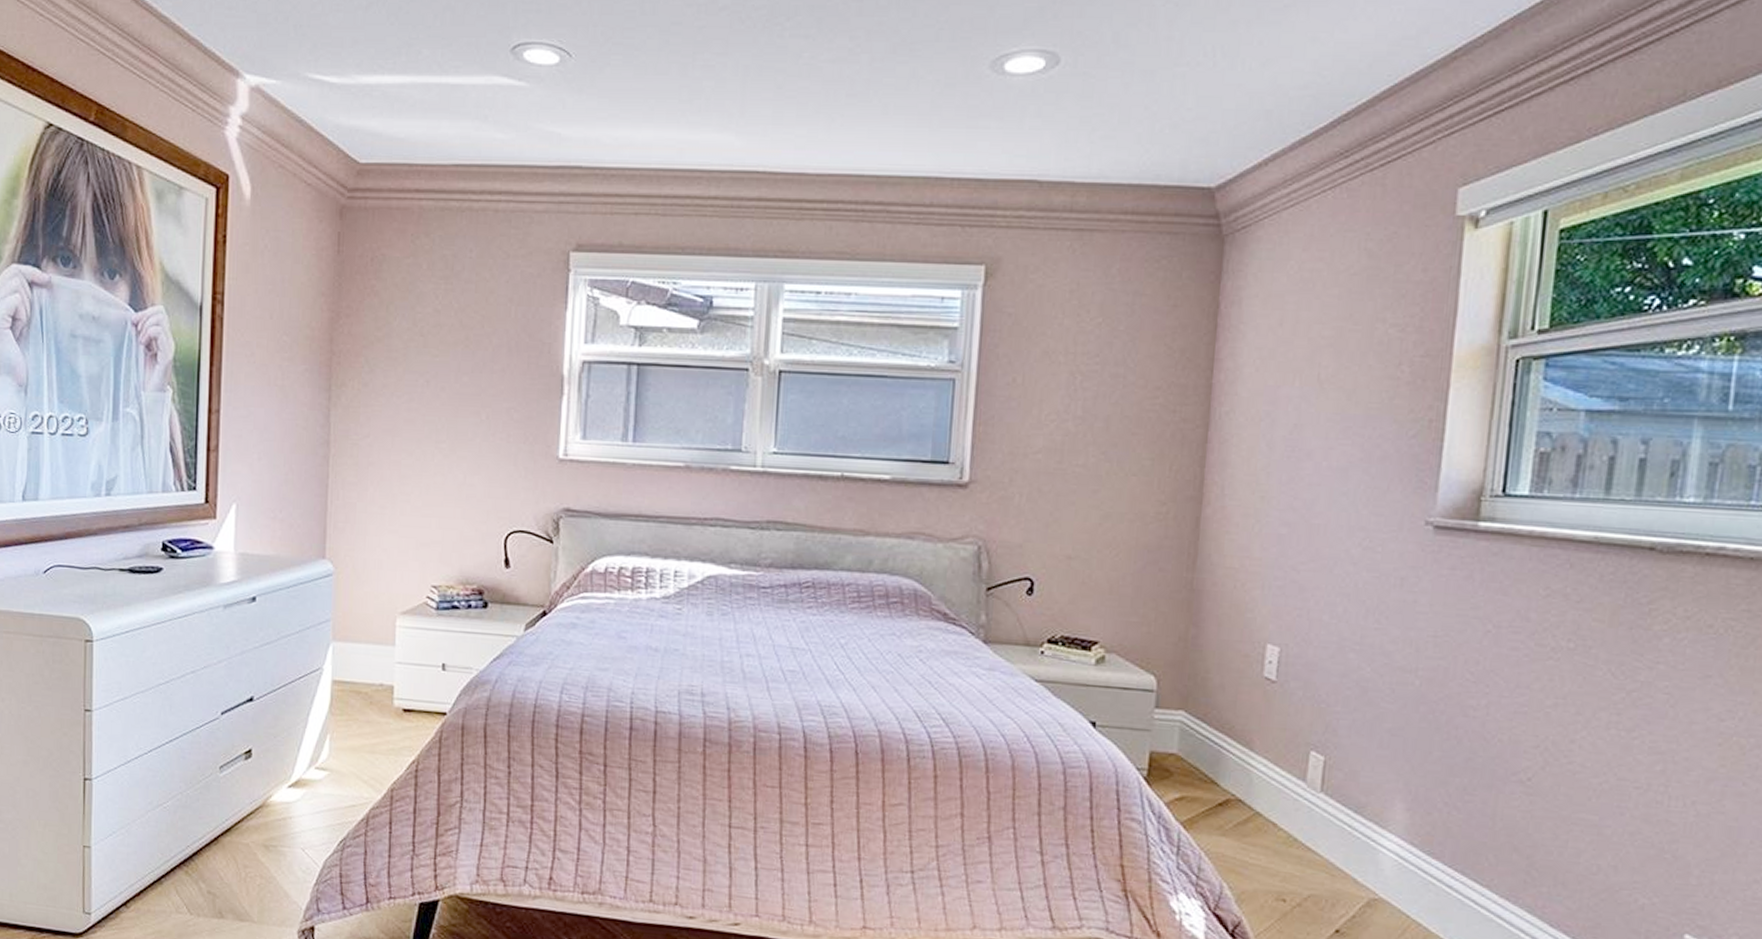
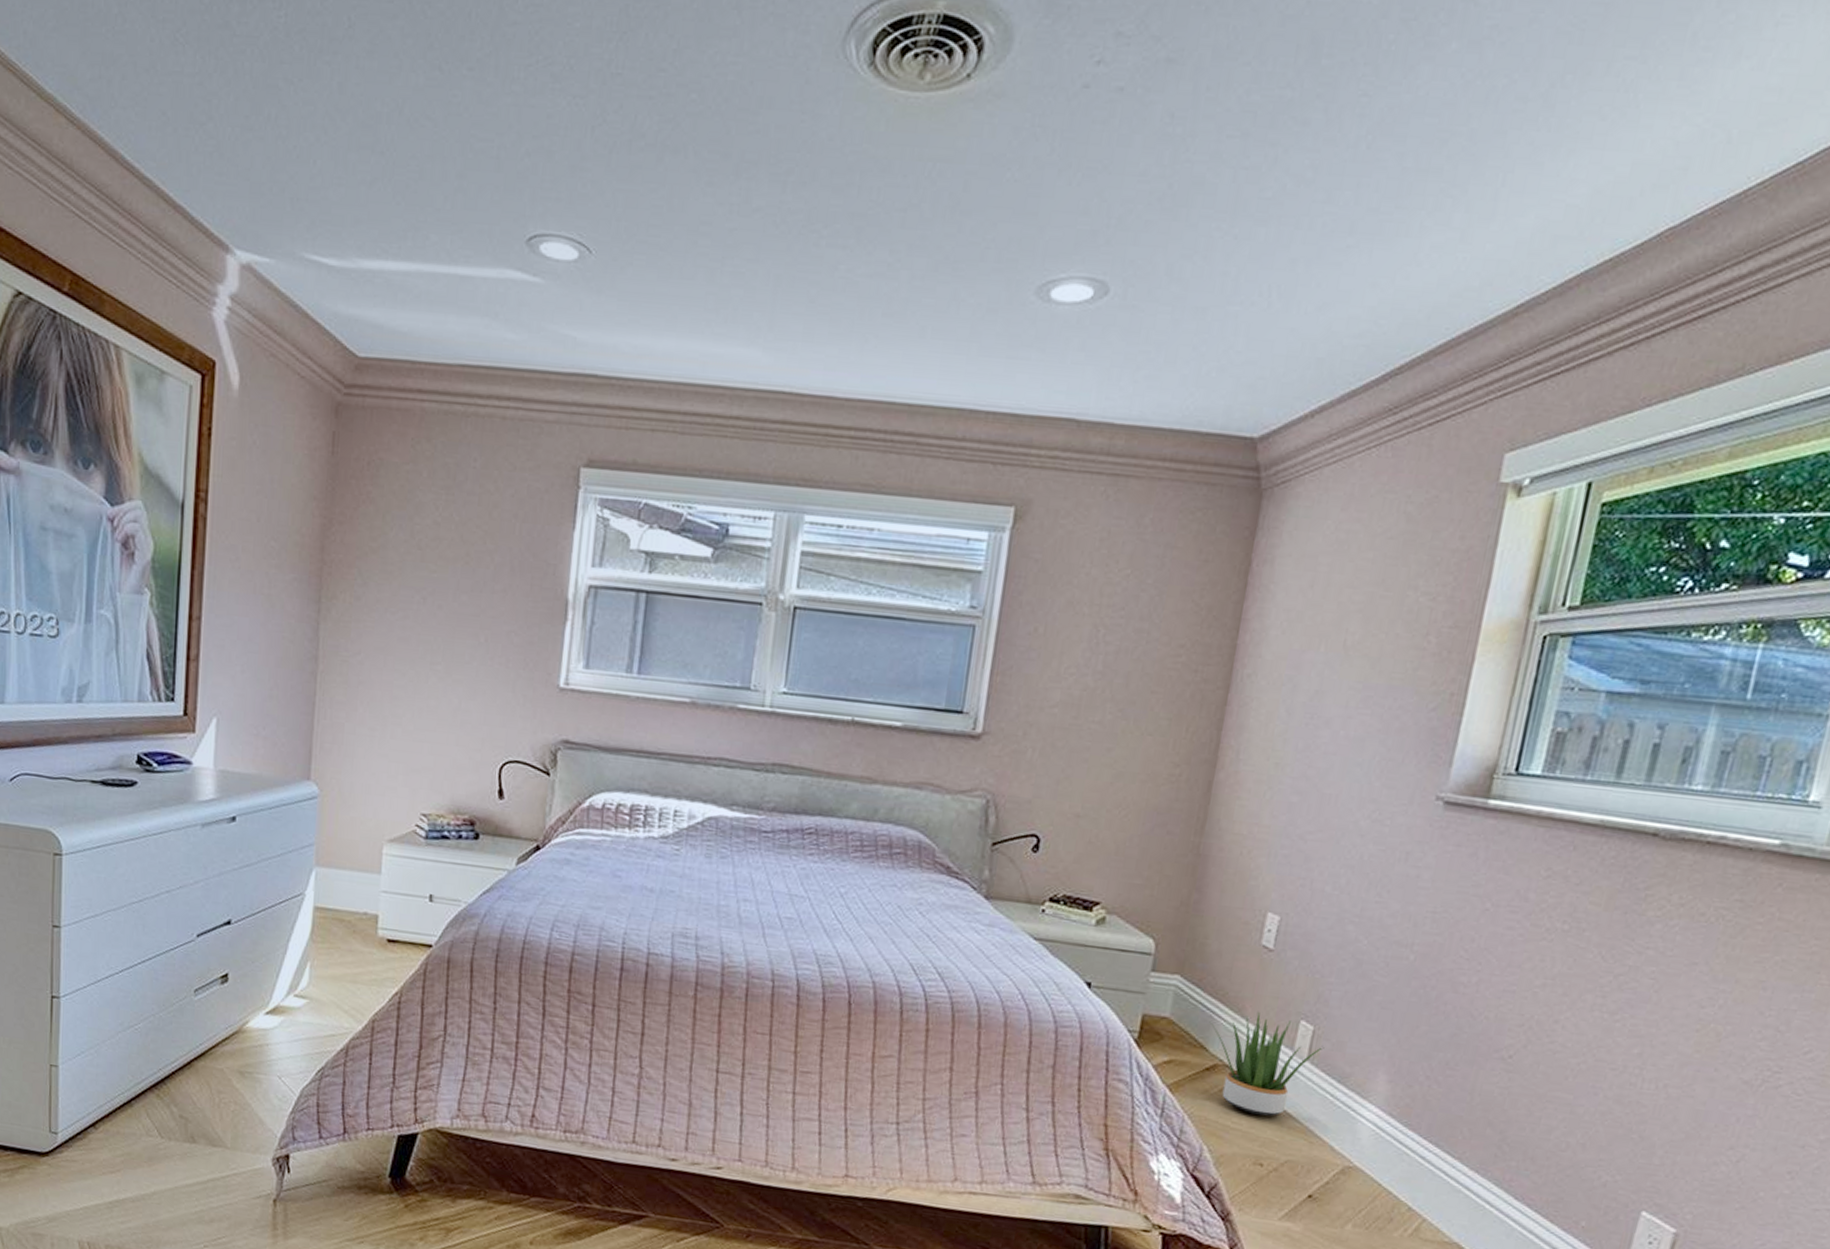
potted plant: none [1218,743,1337,850] -> present [1209,1011,1324,1116]

